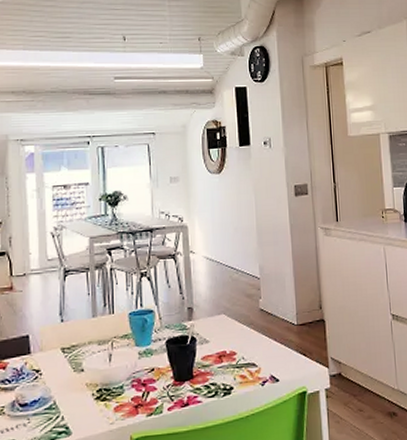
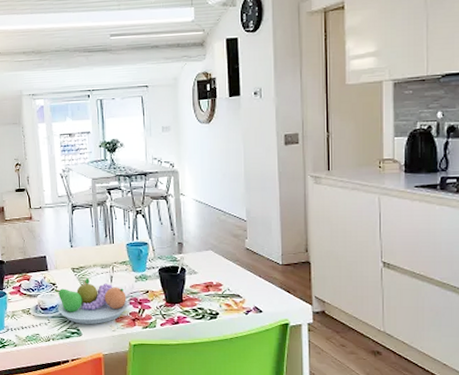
fruit bowl: none [38,358,131,420] -> present [55,277,129,324]

